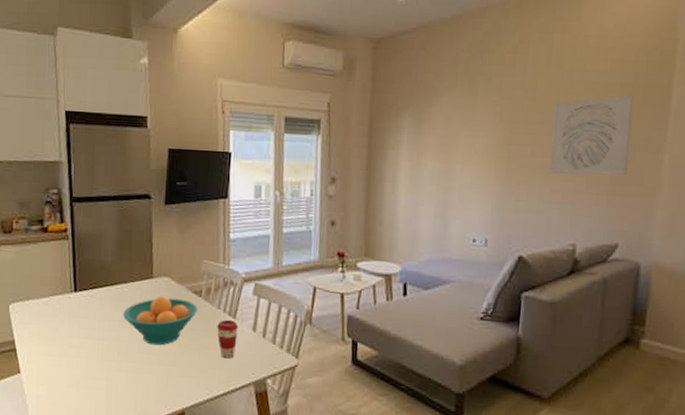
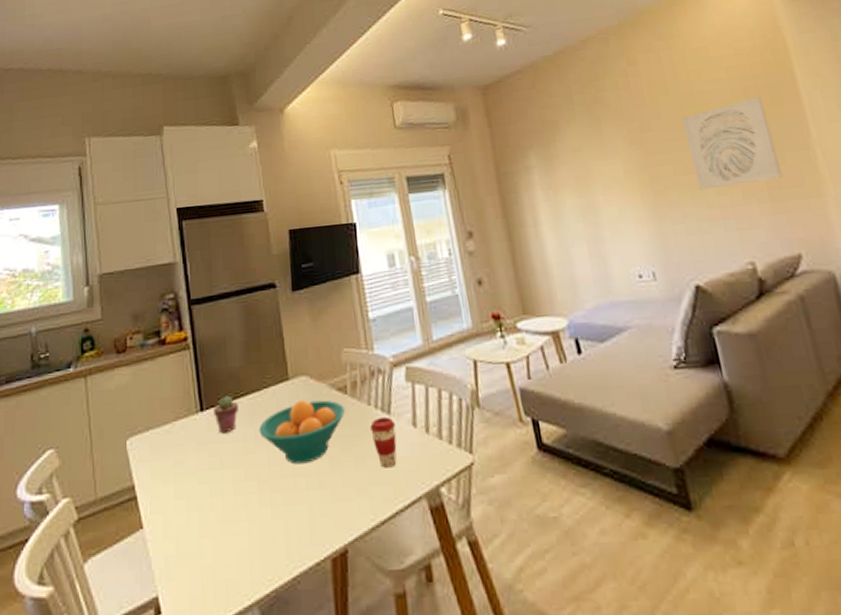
potted succulent: none [85,282,107,312] -> present [213,395,238,432]

